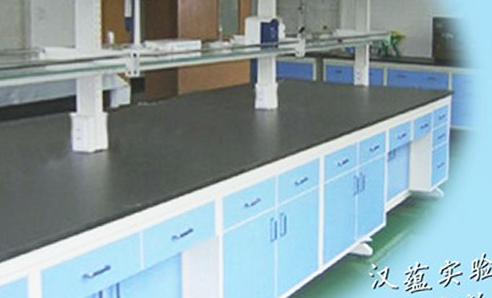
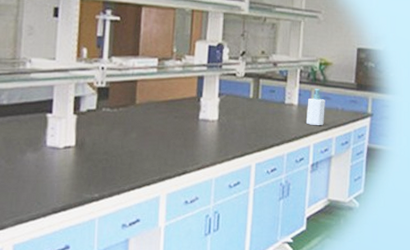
soap bottle: none [379,65,400,108] -> present [307,88,325,125]

